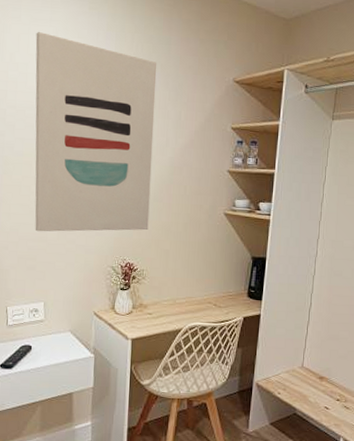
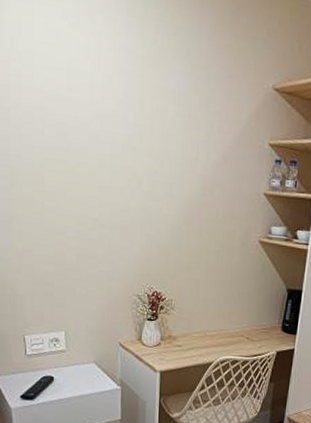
wall art: present [35,31,157,232] -> none [41,11,186,257]

